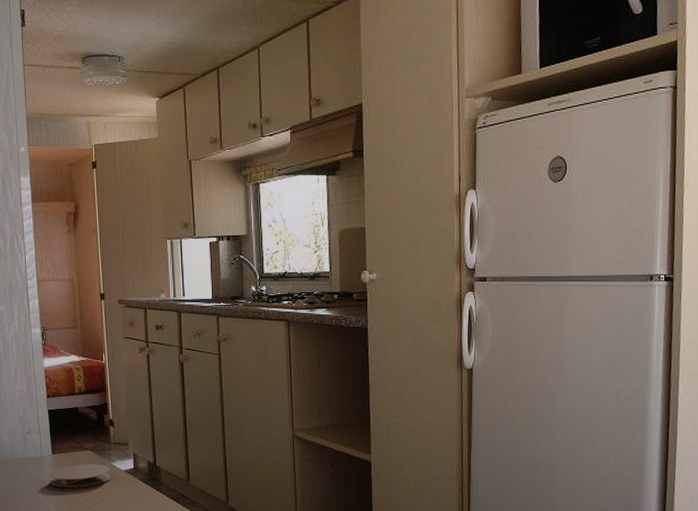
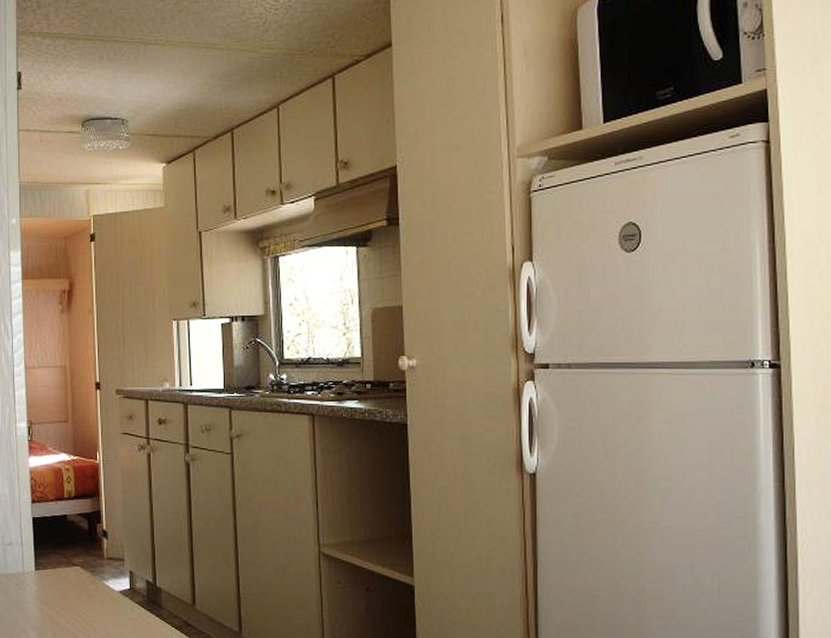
coaster: present [49,463,111,488] -> none [31,582,103,612]

